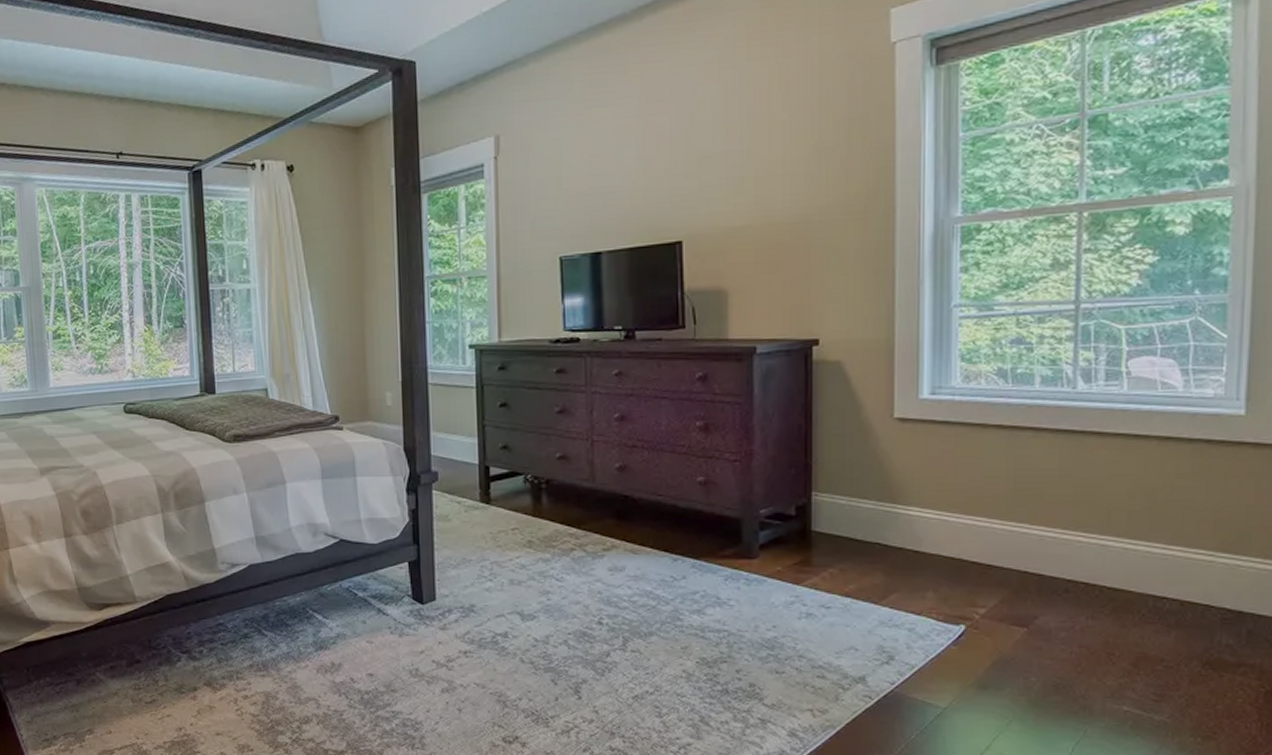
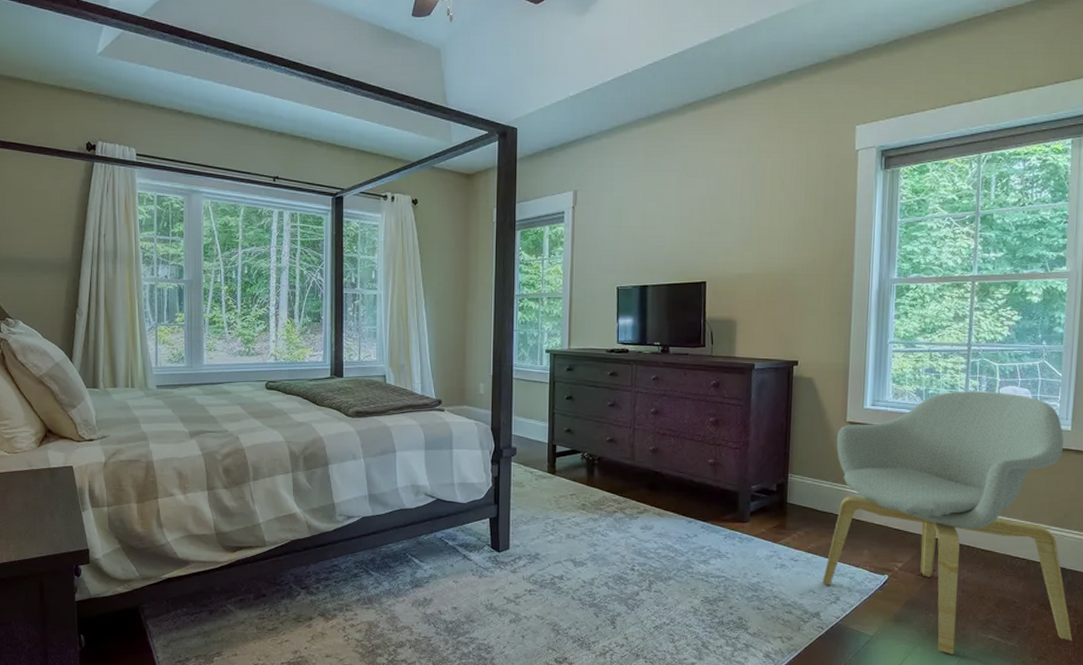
armchair: none [867,365,1258,733] -> present [822,391,1073,654]

